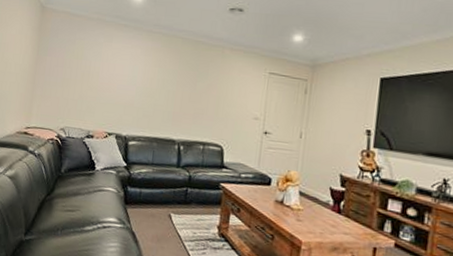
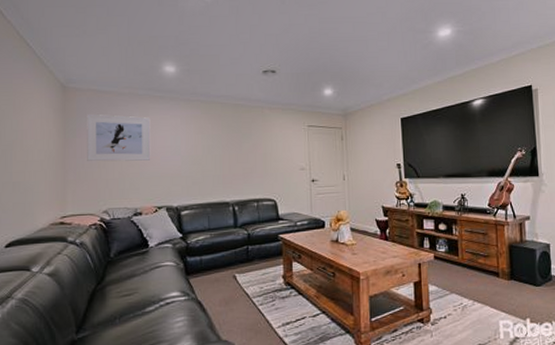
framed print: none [53,35,113,87] -> present [87,114,151,162]

